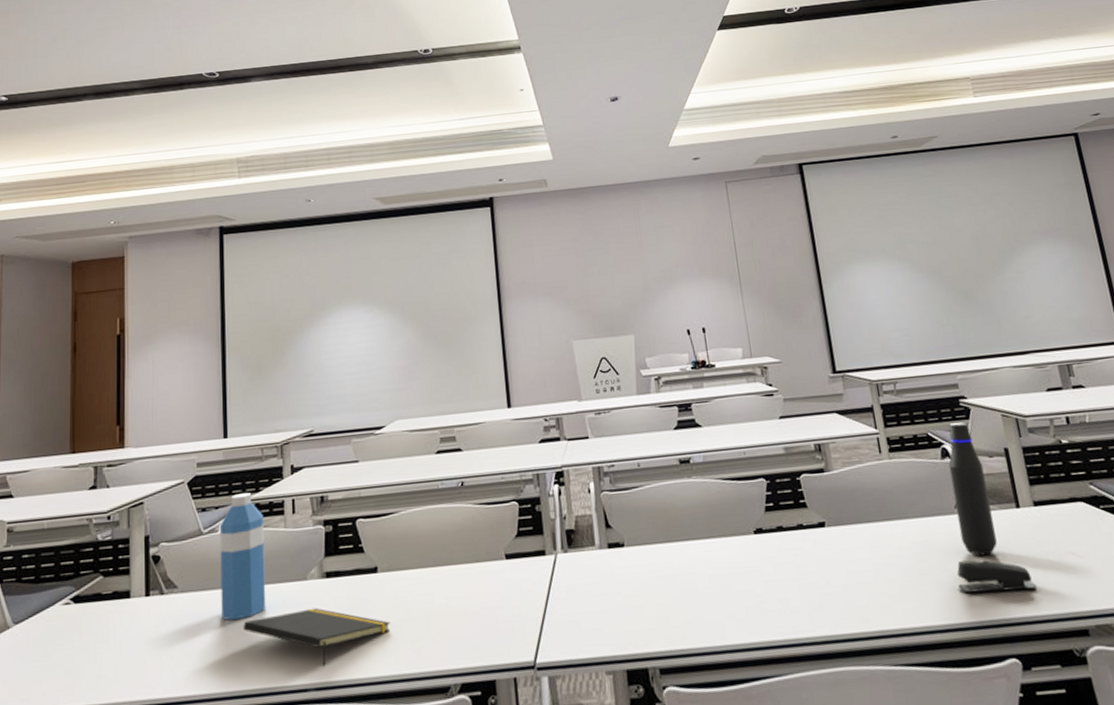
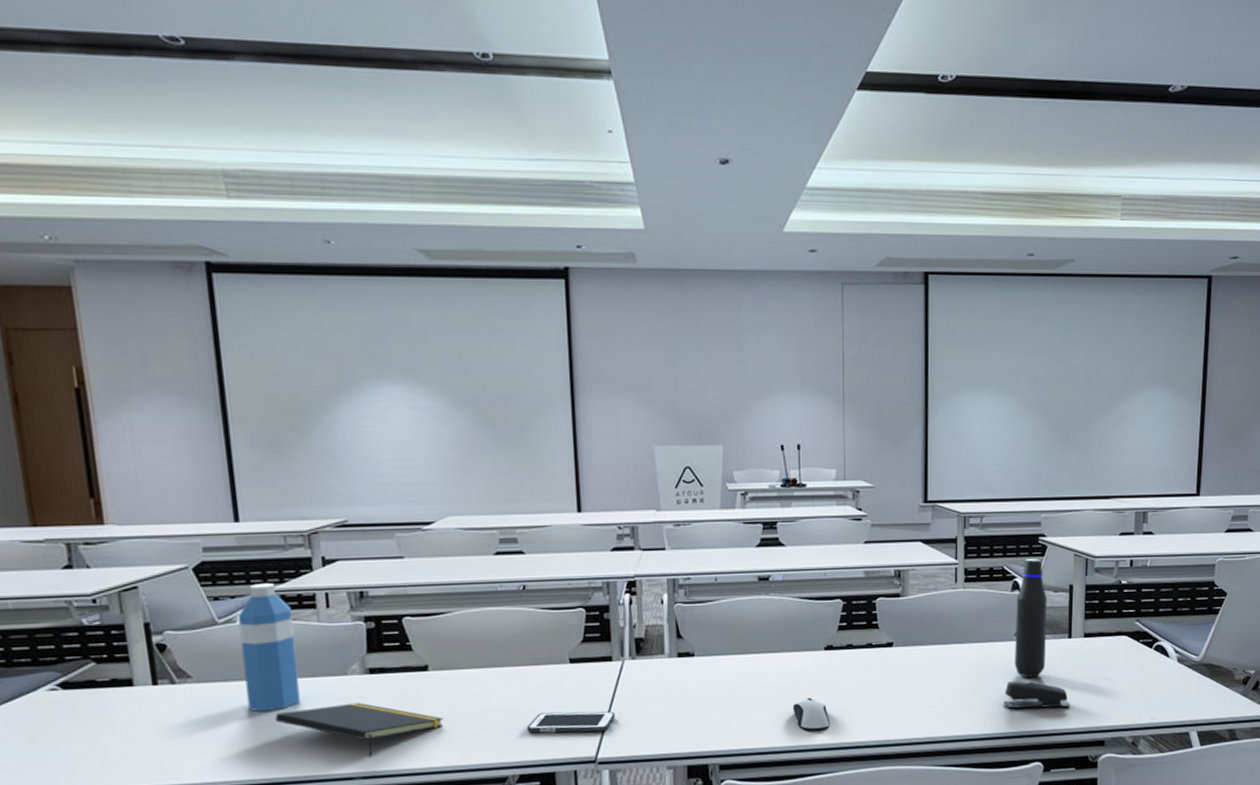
cell phone: none [467,610,552,636] -> present [527,711,616,733]
computer mouse: none [729,587,772,627] -> present [793,697,831,732]

